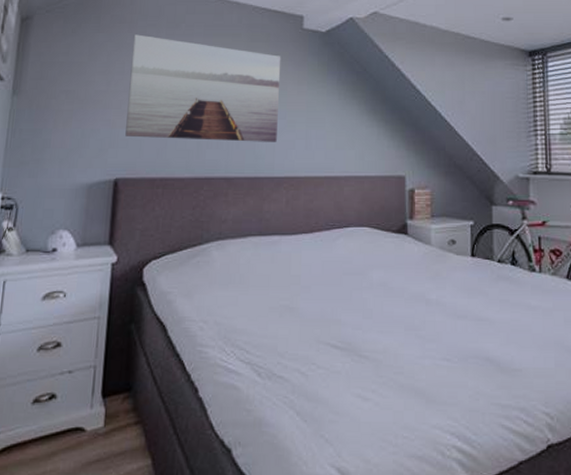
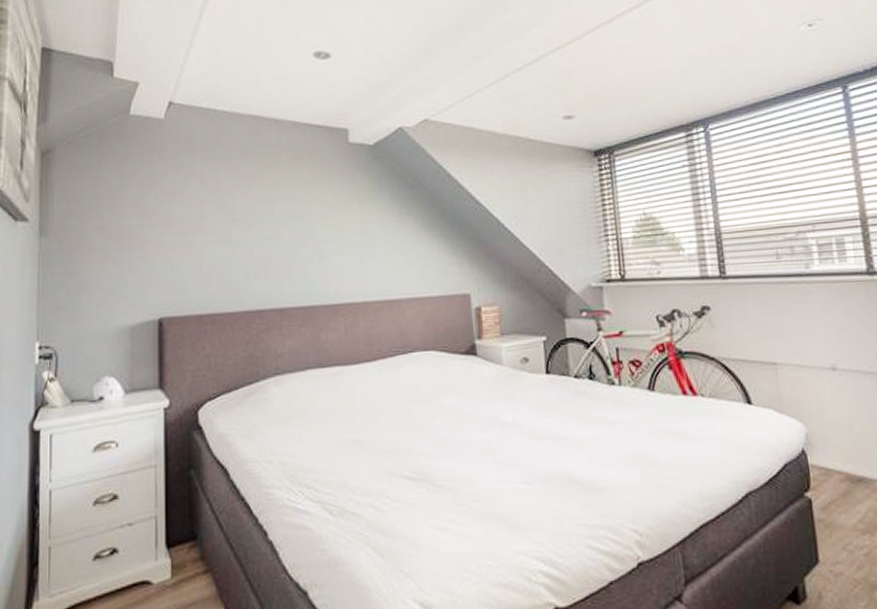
wall art: present [125,34,281,142] -> none [165,161,330,273]

